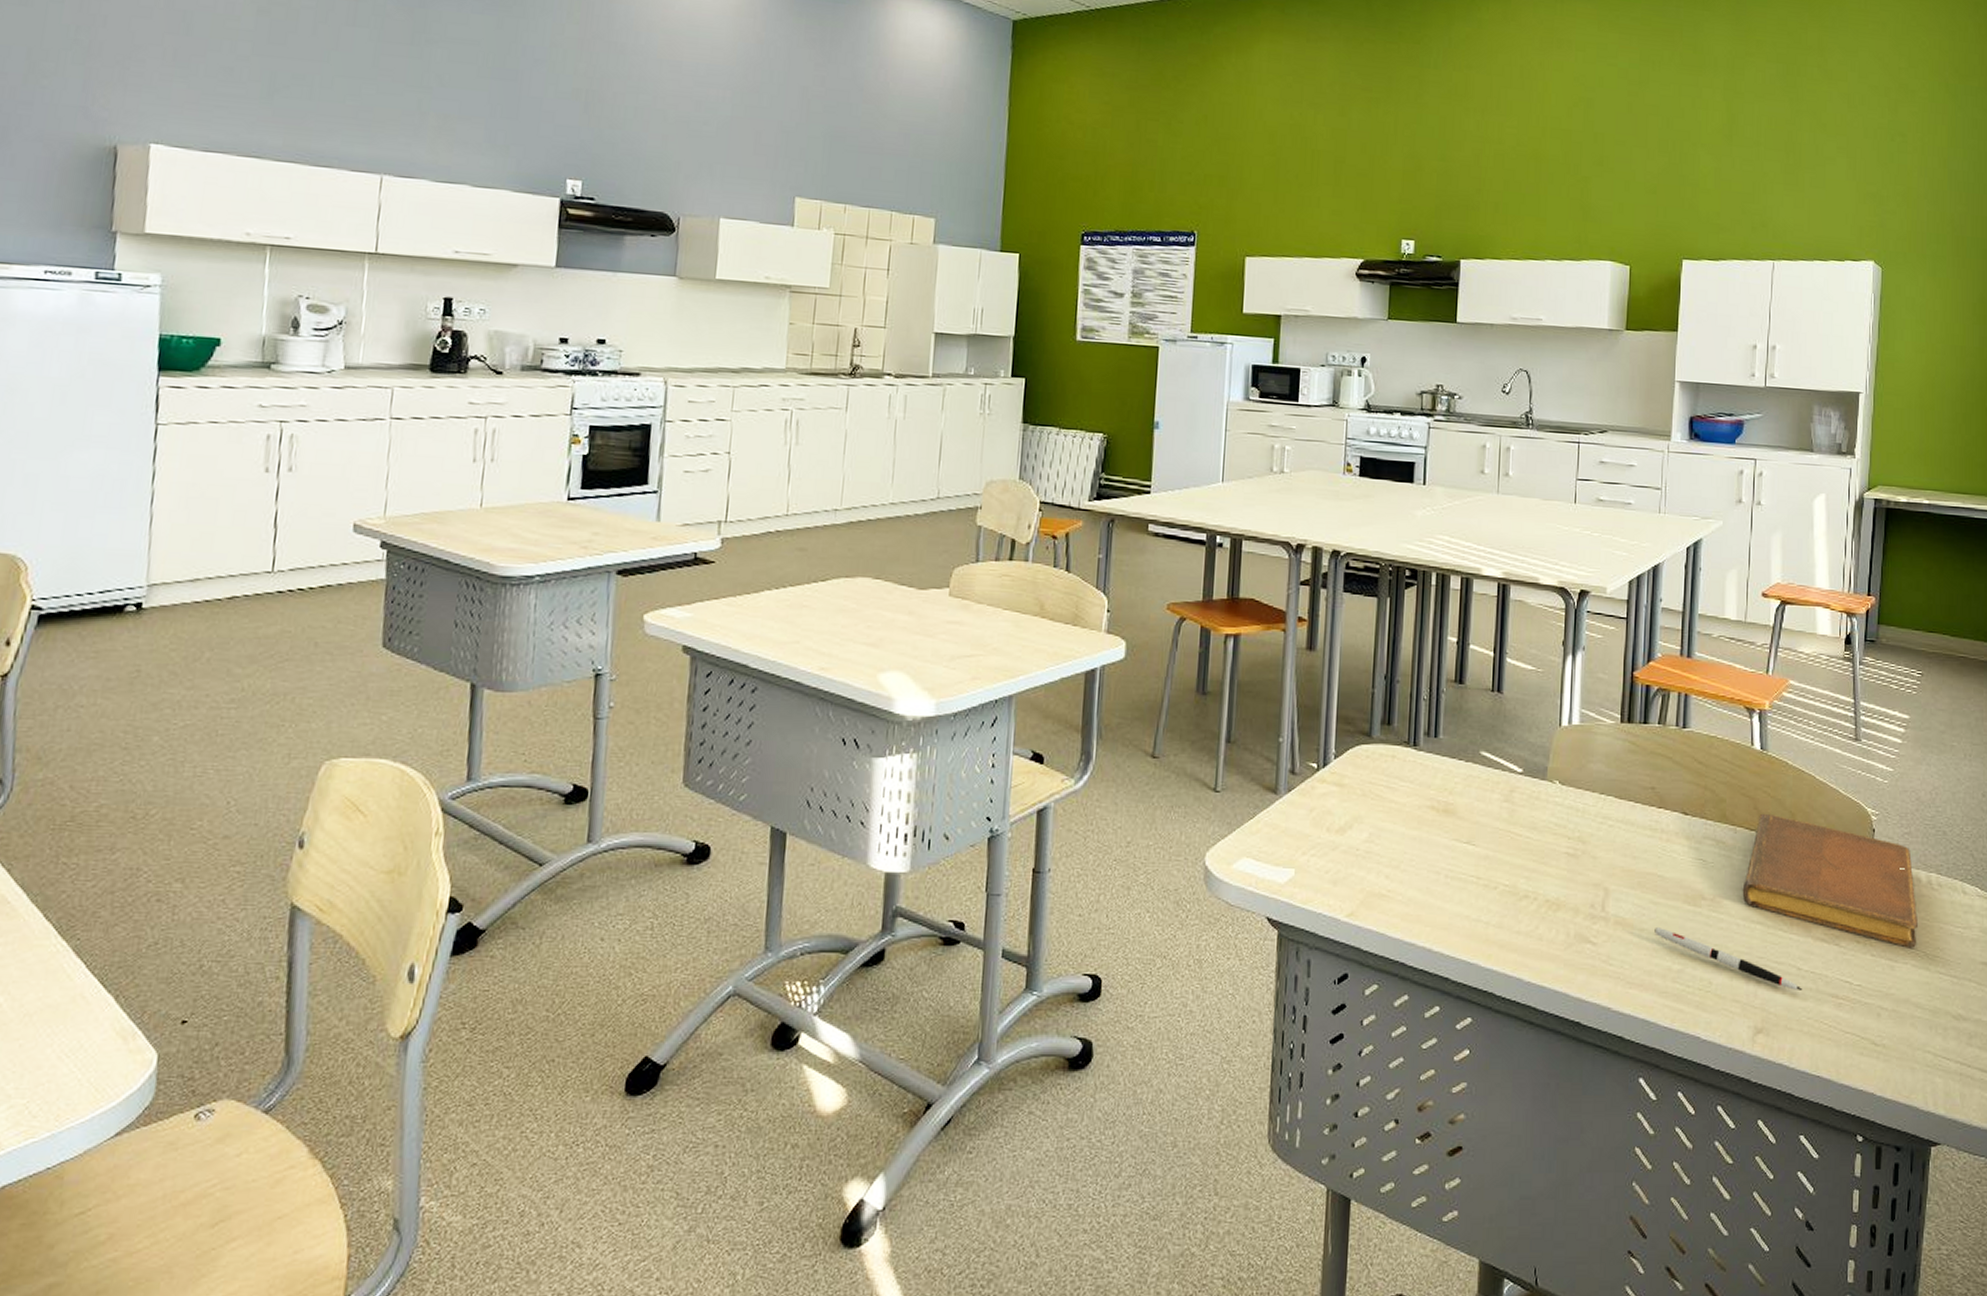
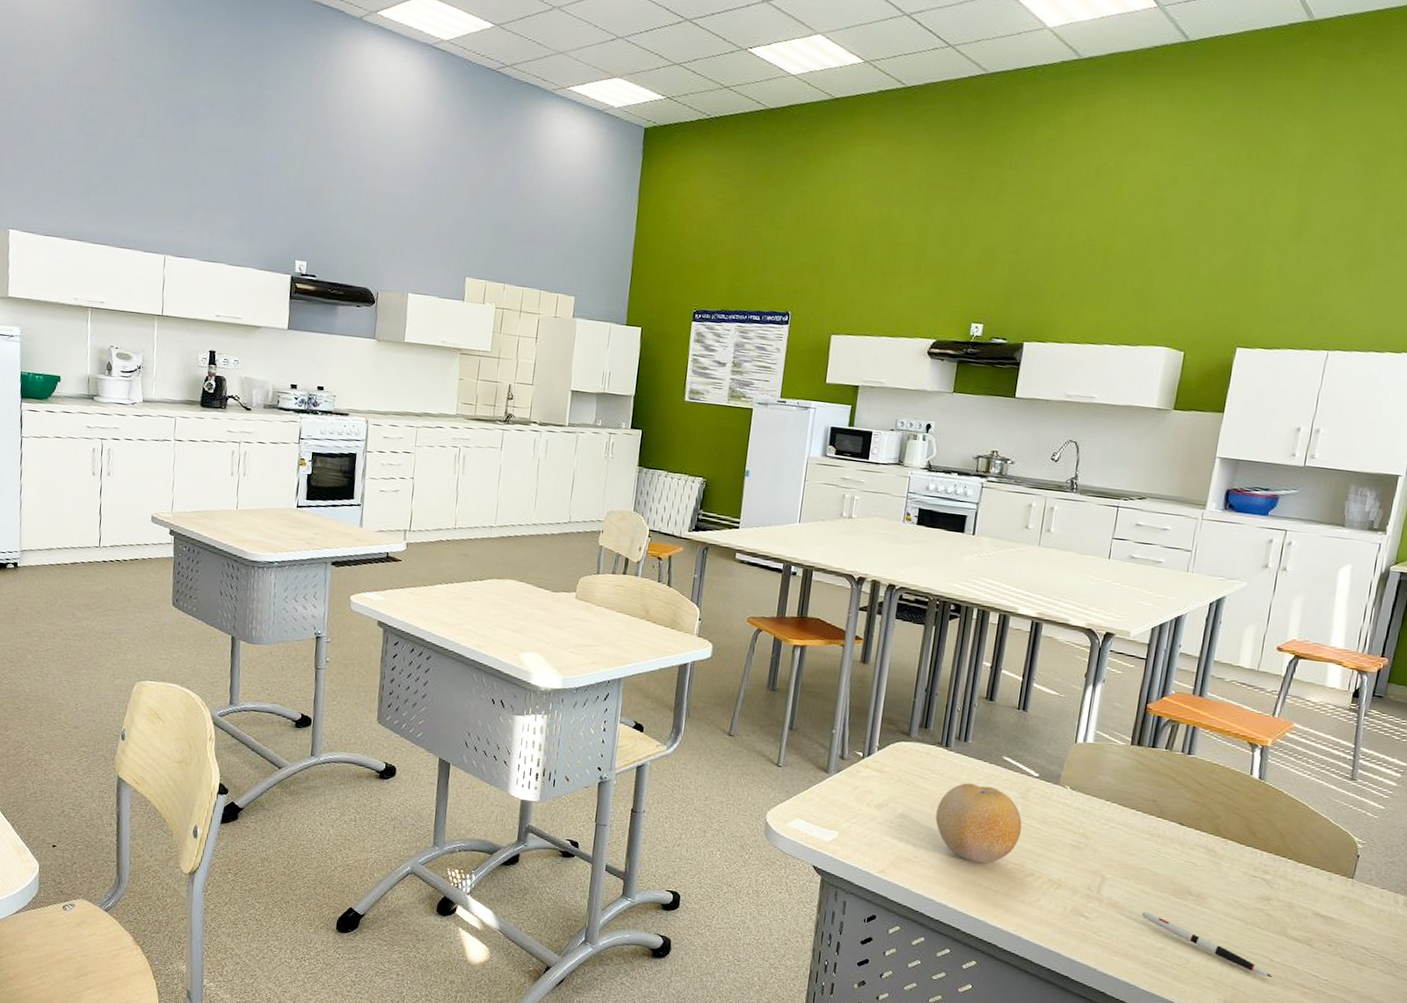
fruit: none [1409,788,1509,890] -> present [935,782,1022,864]
notebook: present [1742,813,1919,948] -> none [1226,831,1392,957]

